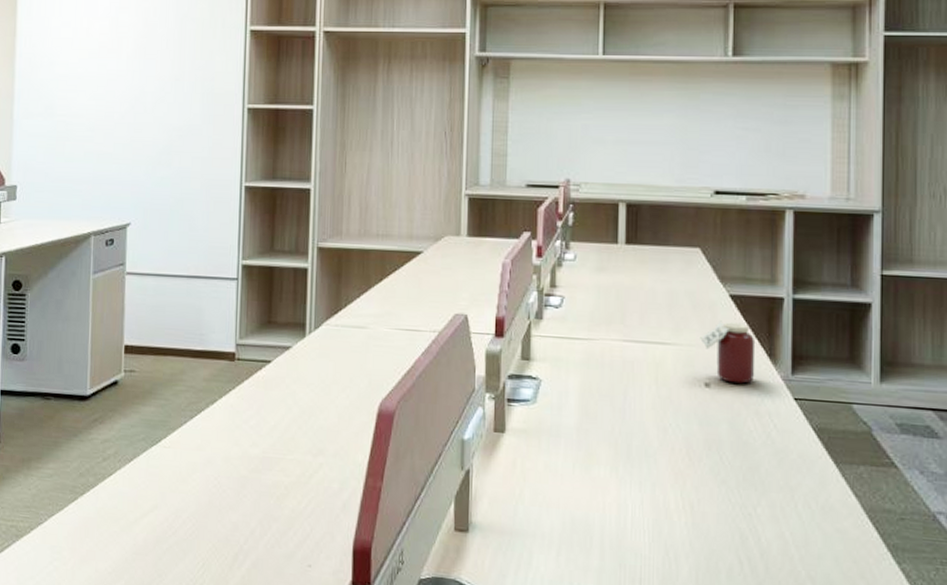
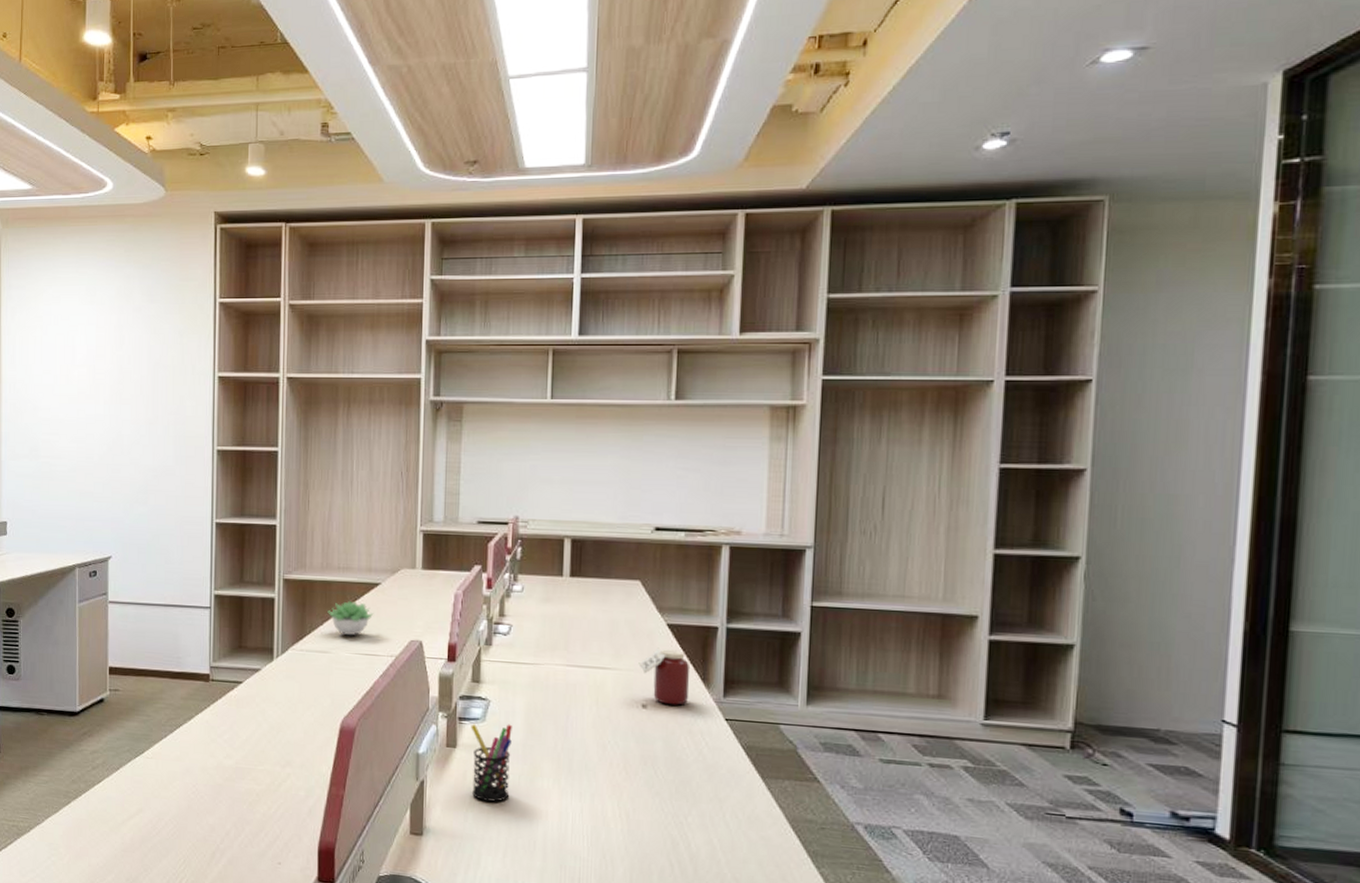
succulent plant: none [365,270,415,310] -> present [328,600,374,636]
pen holder: none [520,406,565,493] -> present [471,724,512,802]

